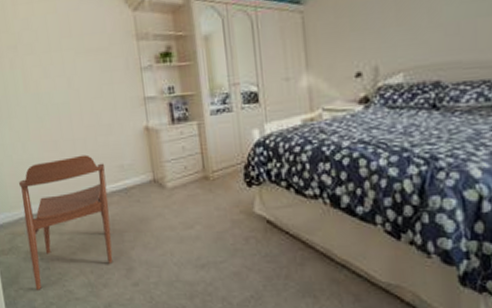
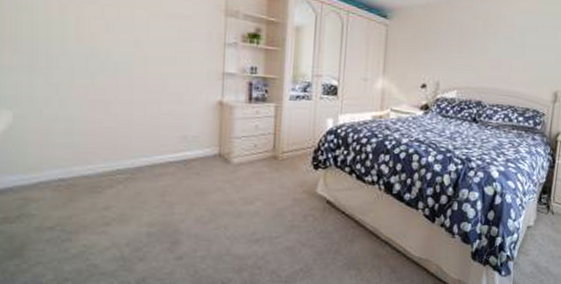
chair: present [19,155,113,290] -> none [46,120,165,264]

